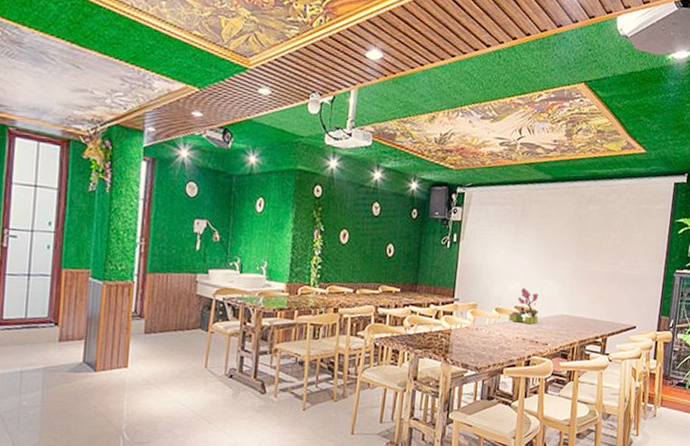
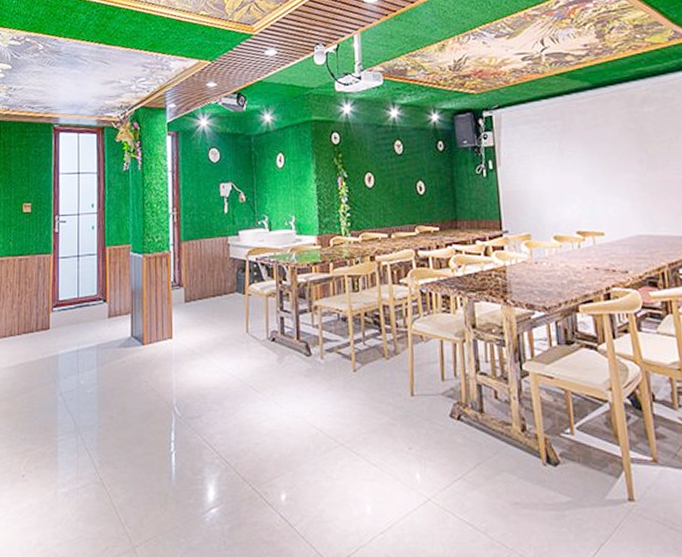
flower arrangement: present [509,288,539,325] -> none [572,209,610,251]

